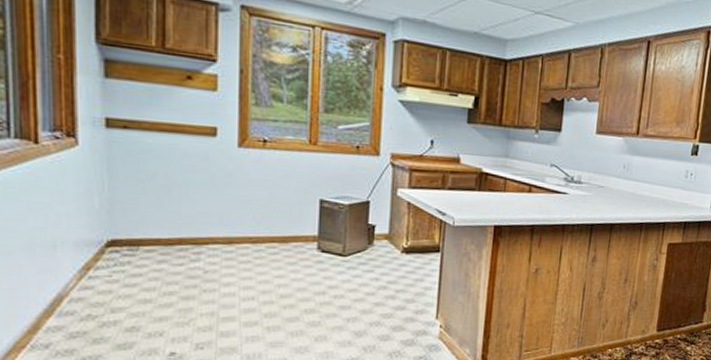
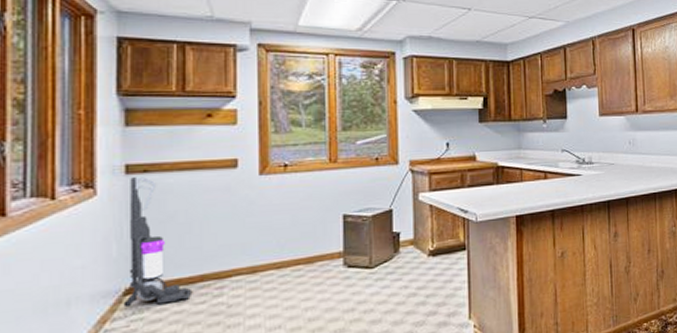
vacuum cleaner: none [105,132,171,261] -> present [123,177,193,308]

